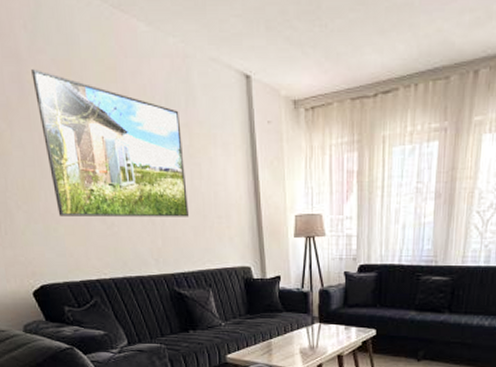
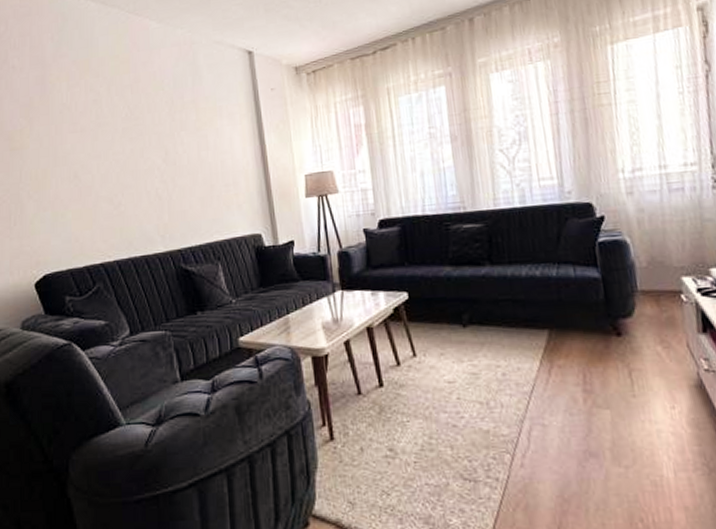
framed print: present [31,69,190,217] -> none [54,71,197,202]

